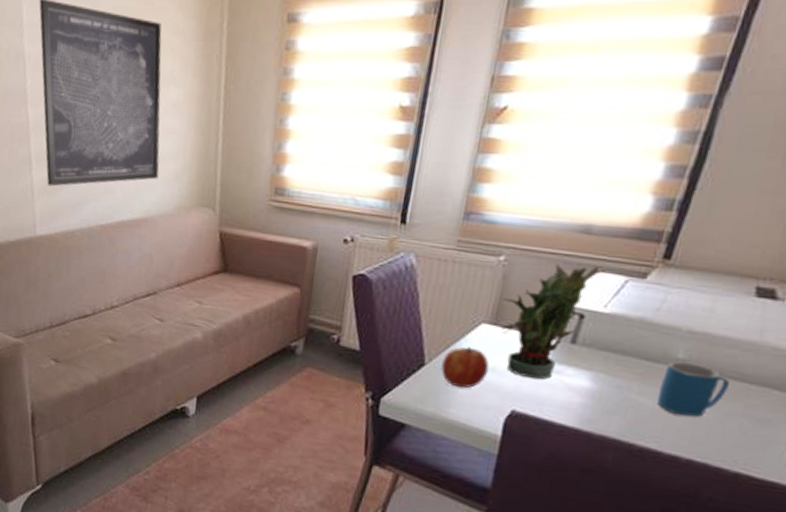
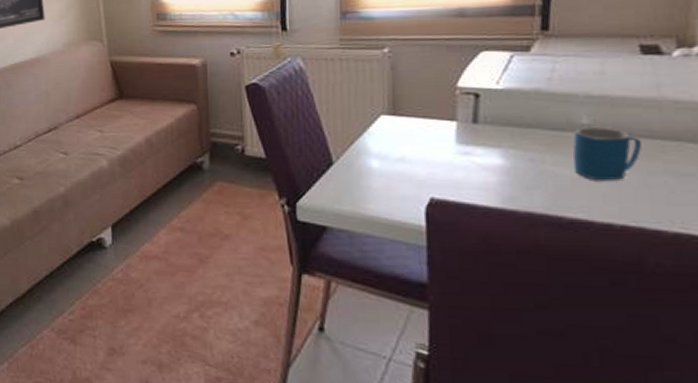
apple: present [441,347,490,389] -> none [350,140,398,182]
potted plant: present [501,264,600,380] -> none [396,46,483,164]

